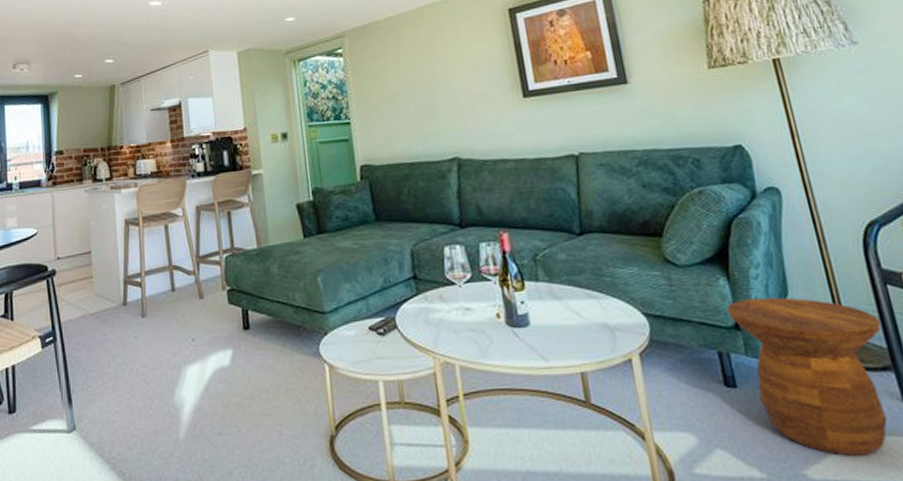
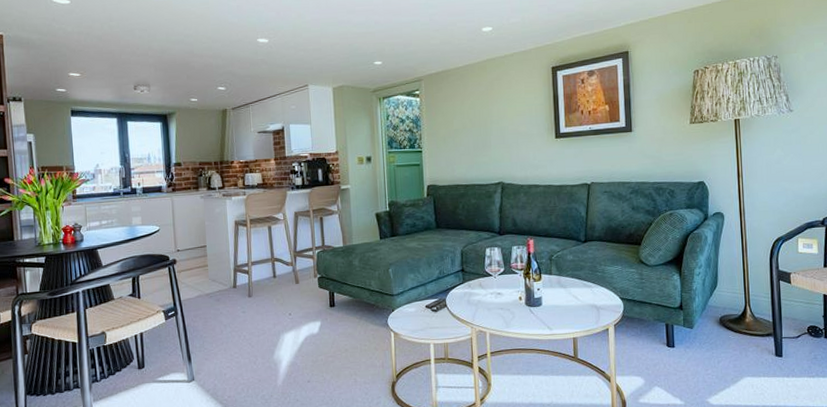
side table: present [726,297,888,456] -> none [676,288,772,390]

